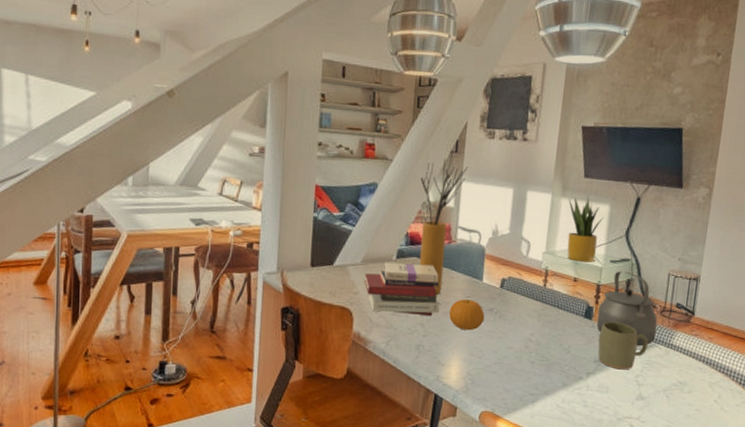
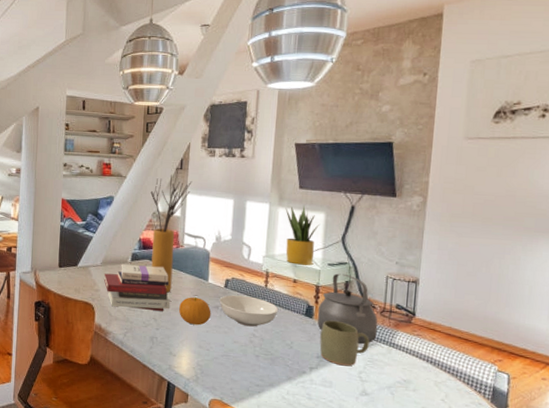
bowl: none [494,296,557,331] -> present [219,295,279,327]

